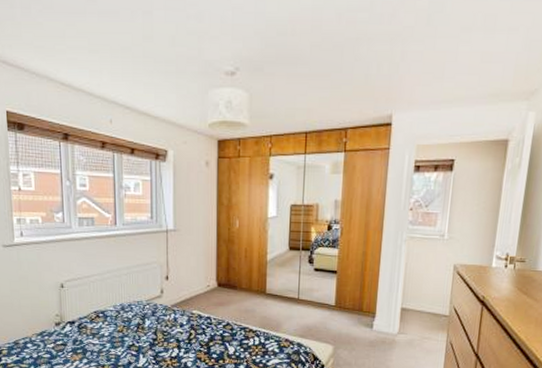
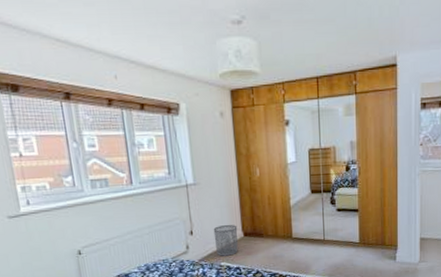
waste bin: none [188,274,212,305] -> present [213,225,238,256]

